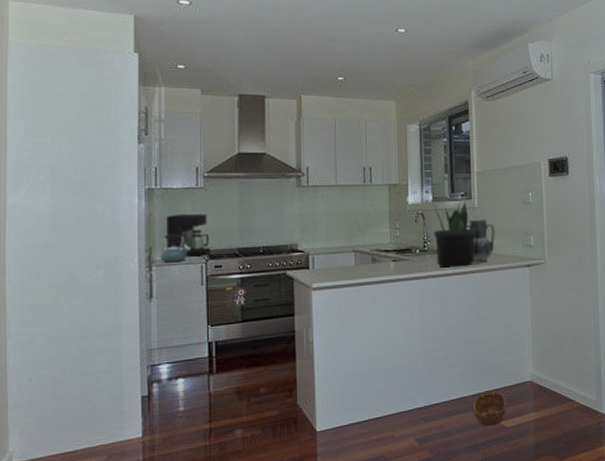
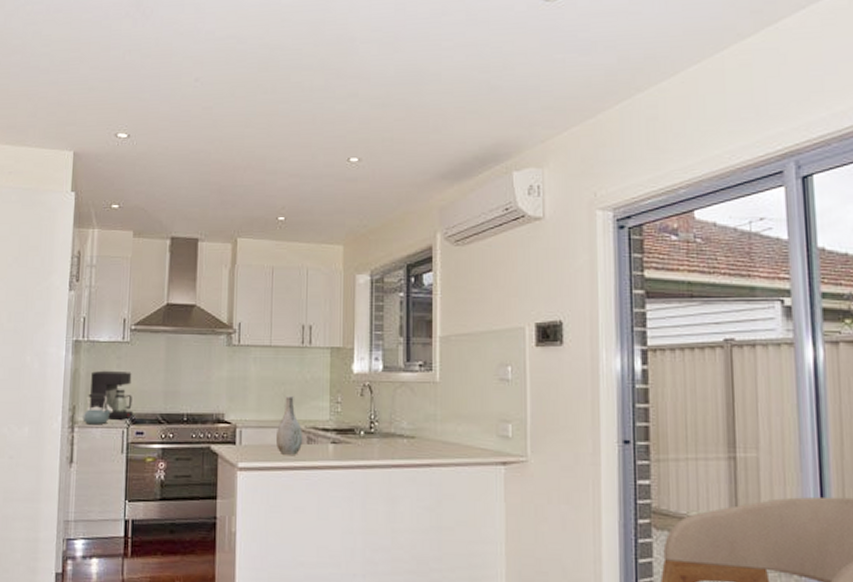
vase: none [344,226,369,275] -> present [275,396,303,456]
planter: present [433,202,476,268] -> none [383,373,436,457]
ceramic jug: present [467,219,495,262] -> none [425,397,461,453]

